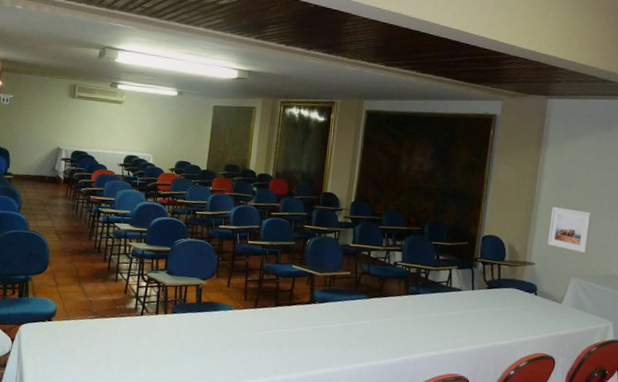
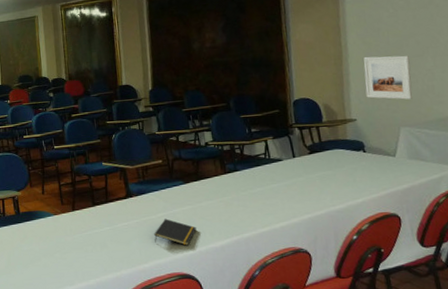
notepad: none [329,329,371,358] -> present [154,218,197,246]

